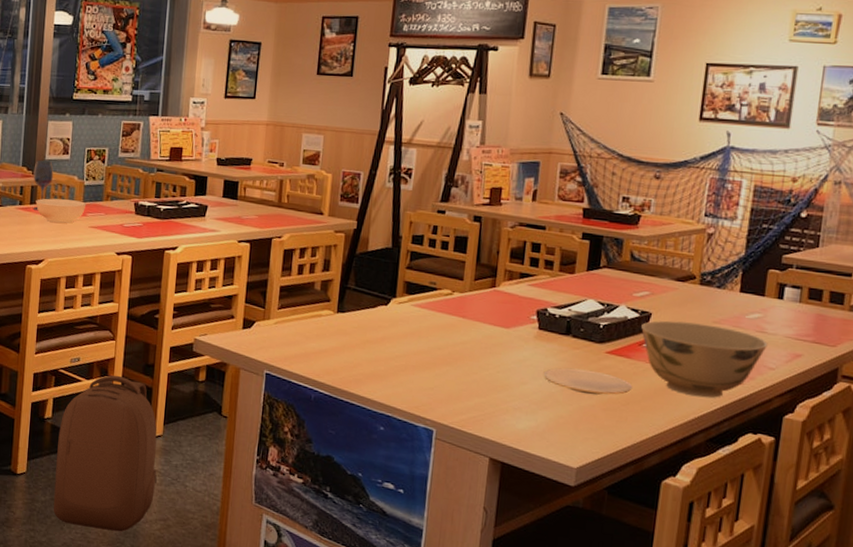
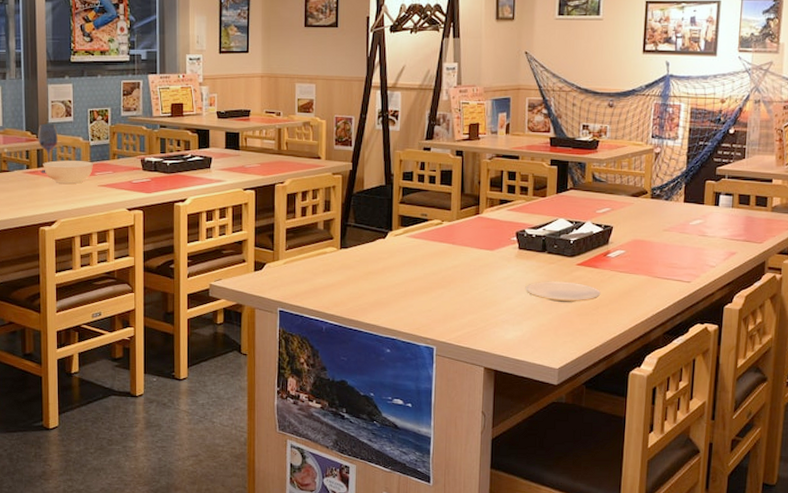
backpack: present [53,375,157,532] -> none [87,325,185,472]
bowl: present [640,320,768,398] -> none [604,232,709,297]

